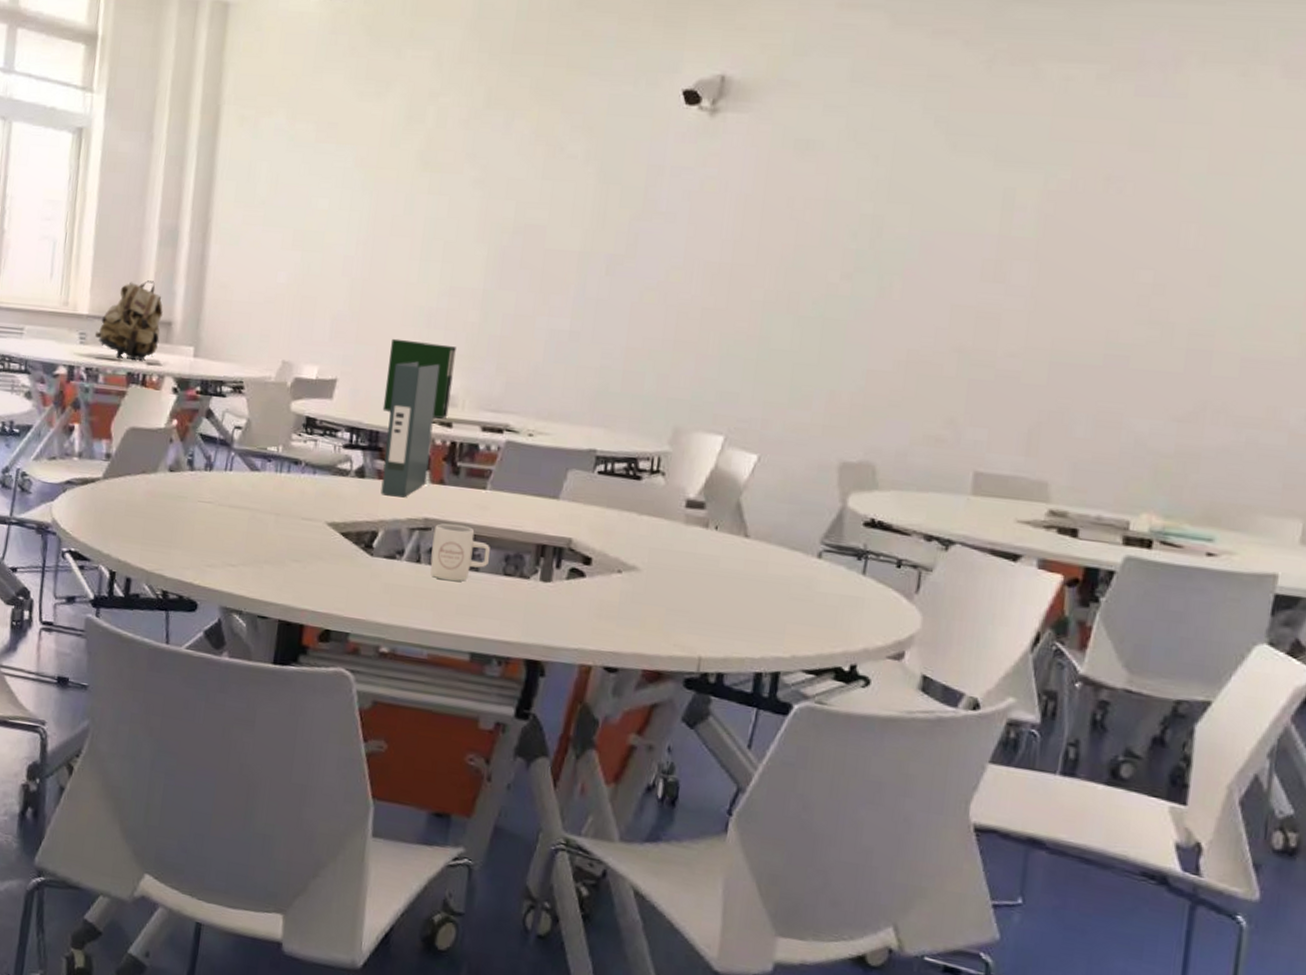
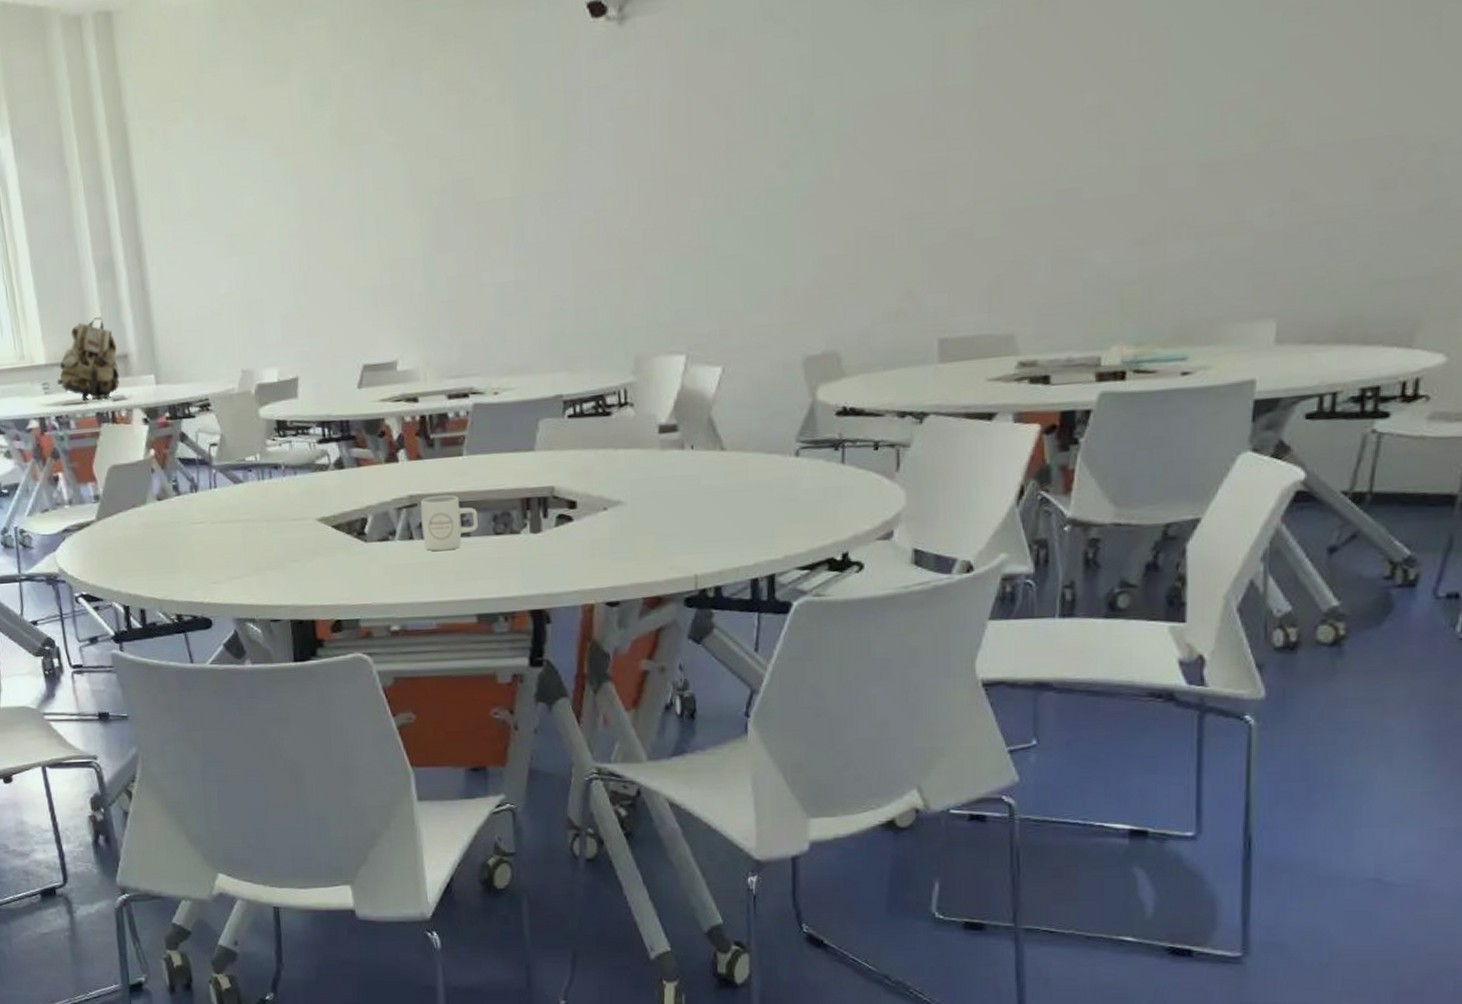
binder: present [380,361,440,498] -> none [351,342,404,482]
binder: present [382,338,456,419] -> none [343,320,412,400]

